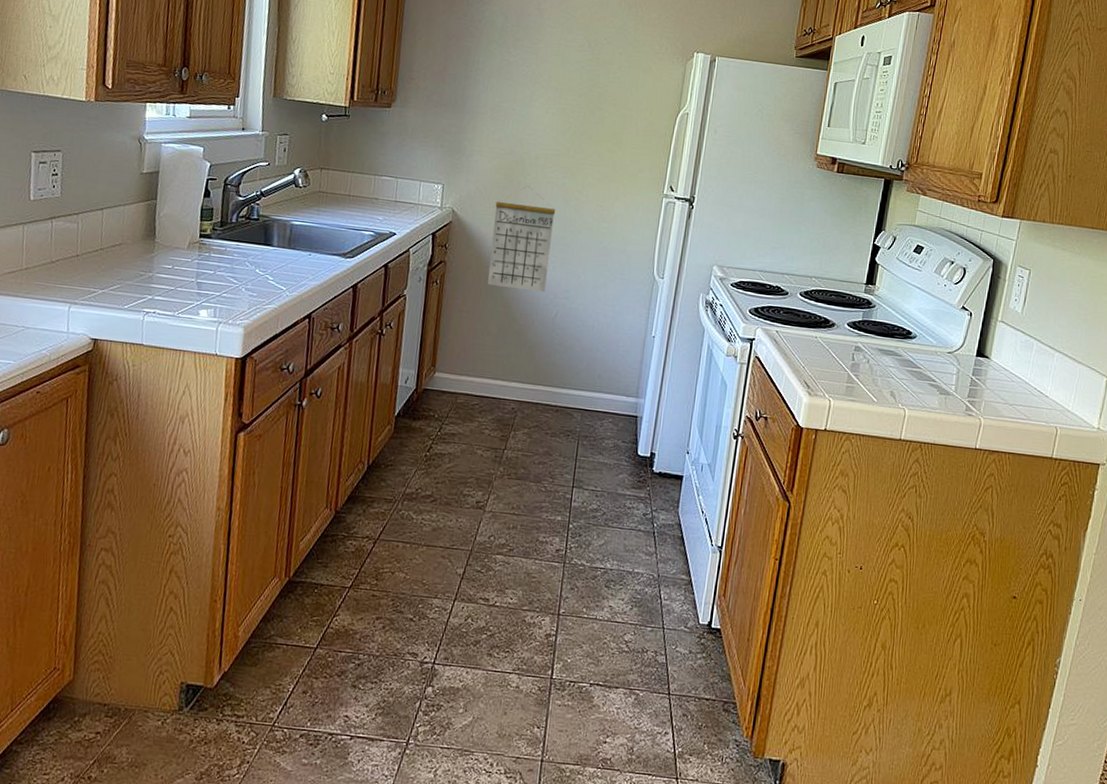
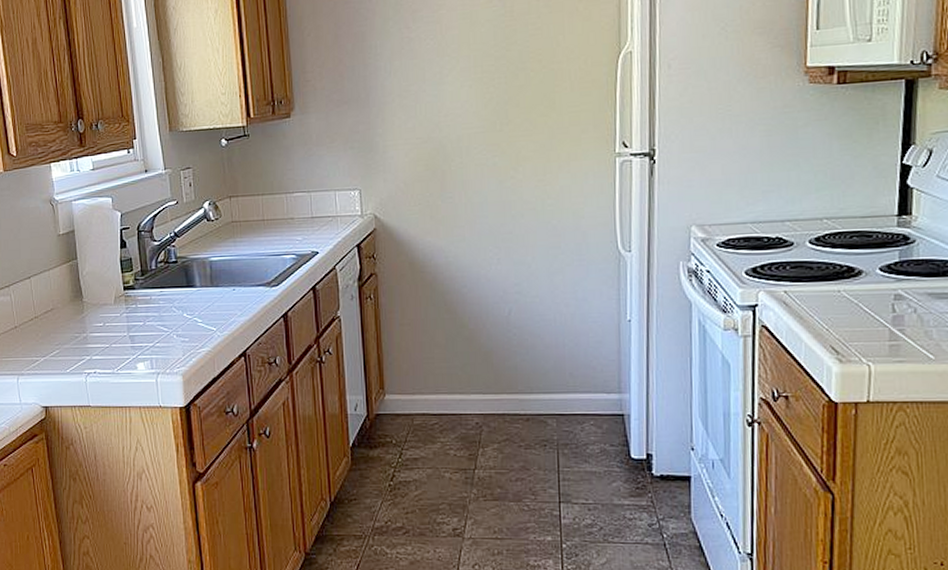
calendar: present [488,186,556,293] -> none [421,173,492,291]

